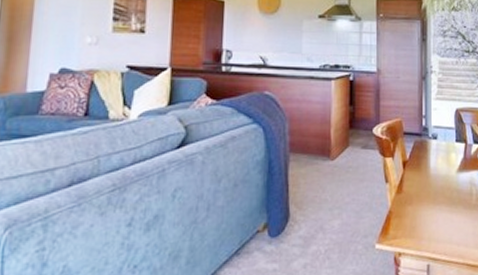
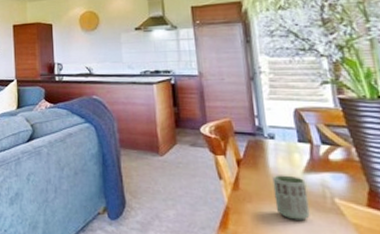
cup: none [432,175,459,219] -> present [272,175,310,221]

